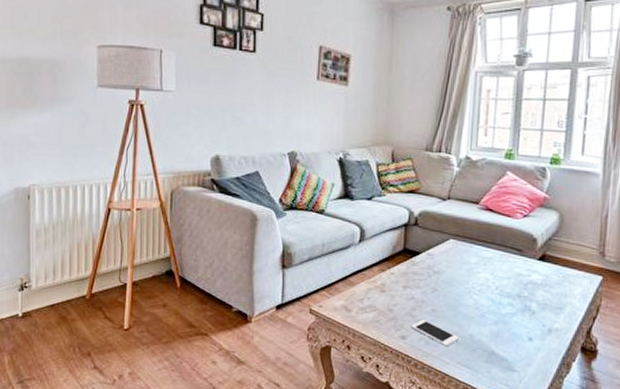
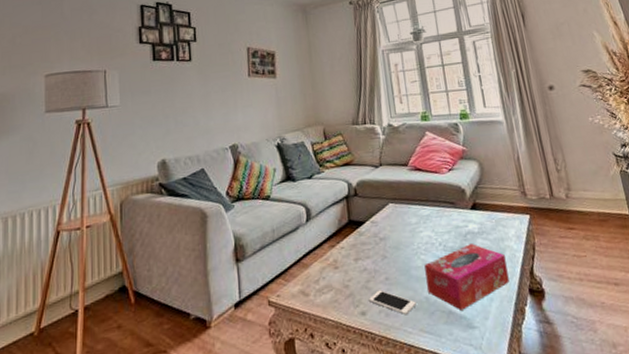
tissue box: none [474,293,564,353] -> present [424,244,509,310]

